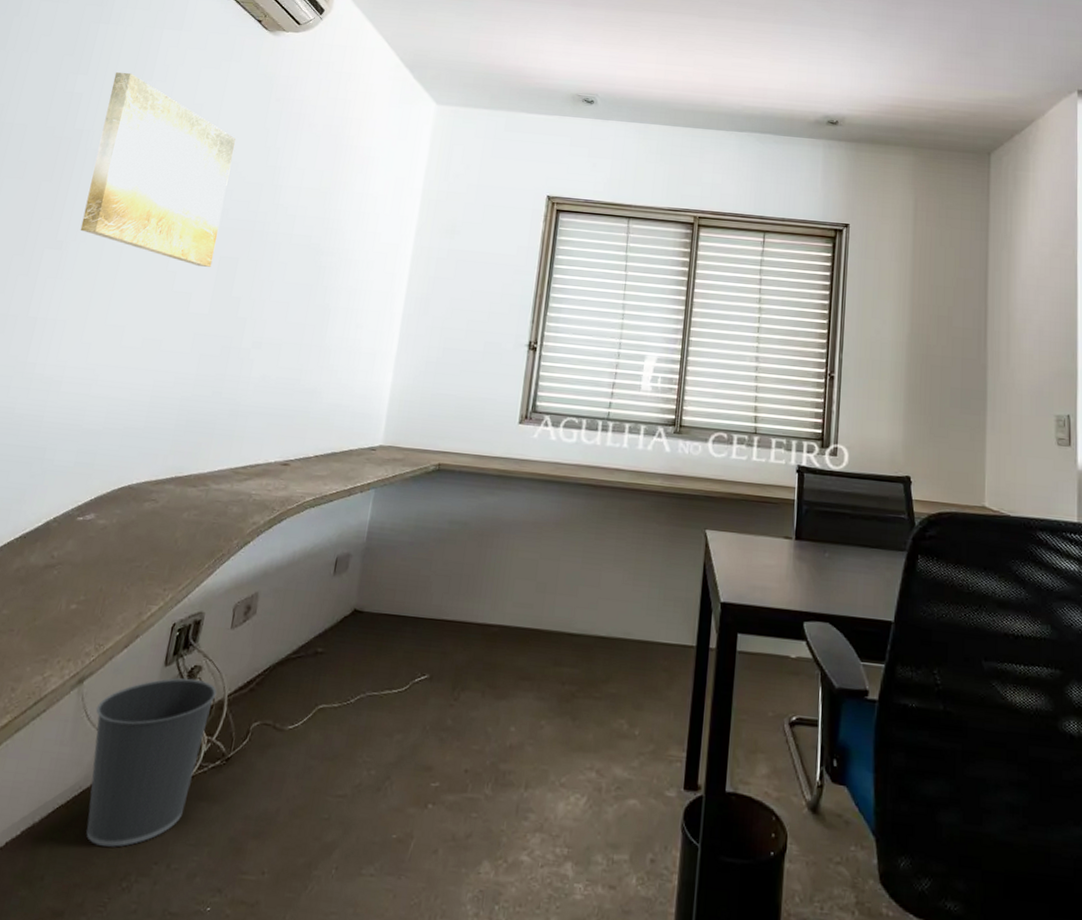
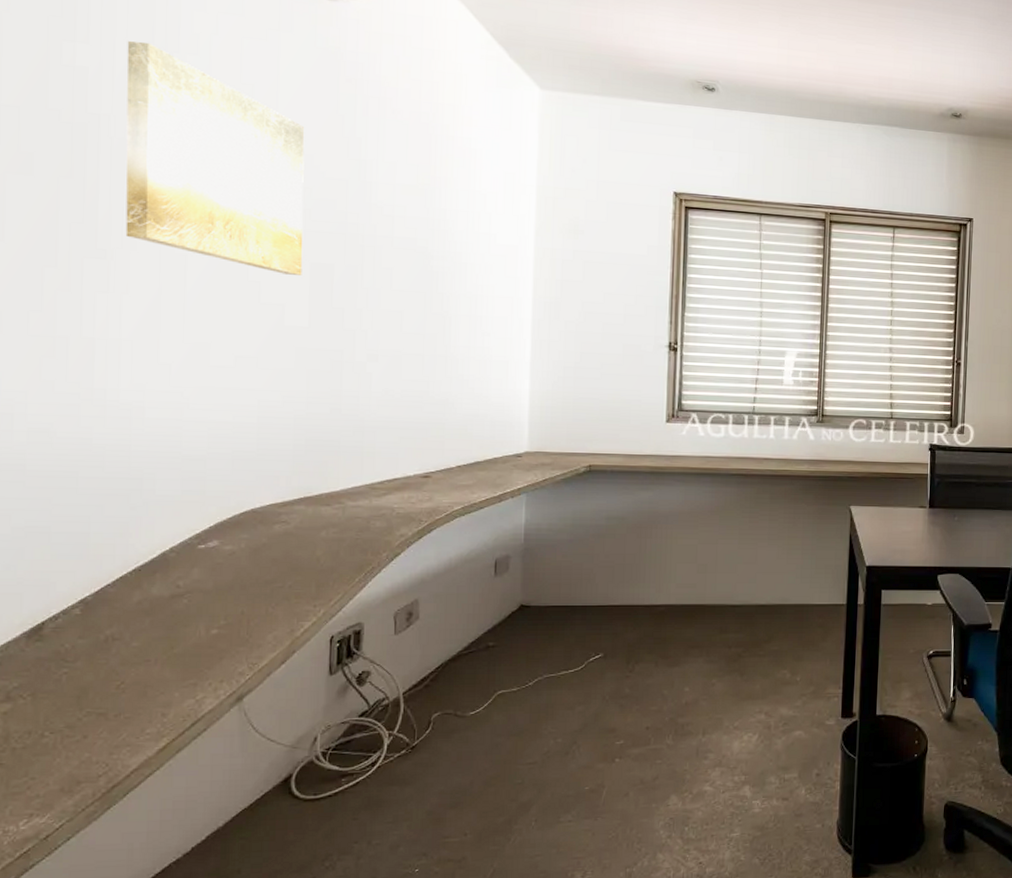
wastebasket: present [86,678,218,847] -> none [262,683,391,836]

